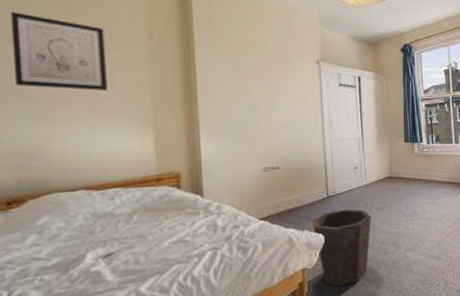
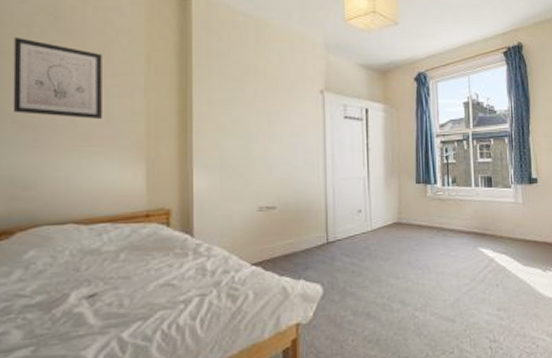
waste bin: present [311,209,372,287] -> none [308,257,376,347]

